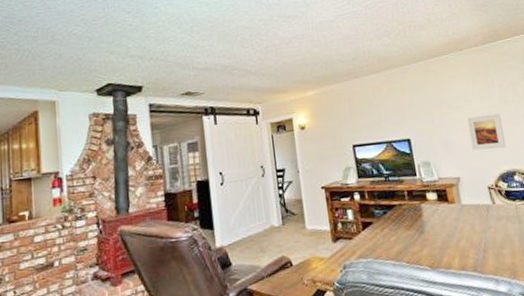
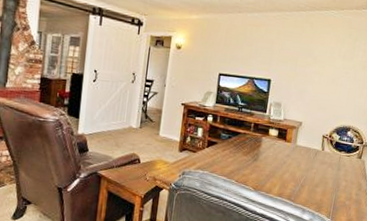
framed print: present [466,113,506,151] -> none [320,73,356,107]

